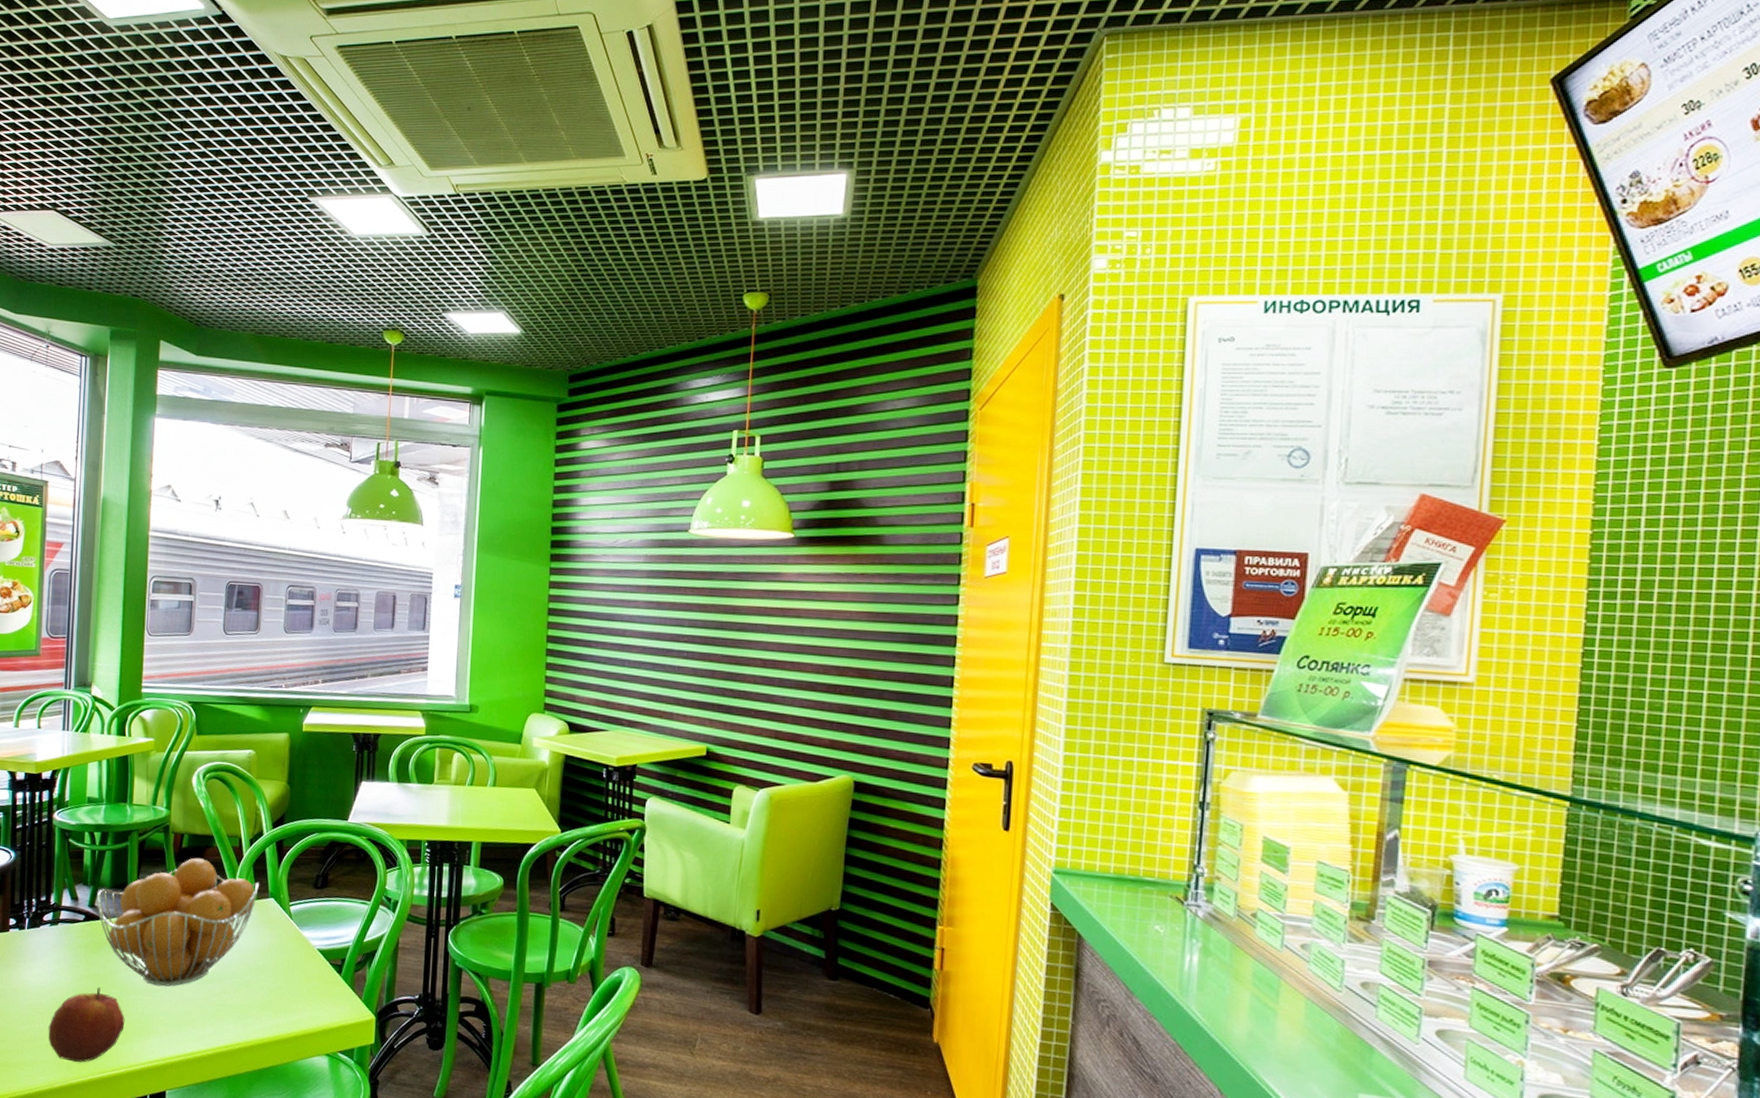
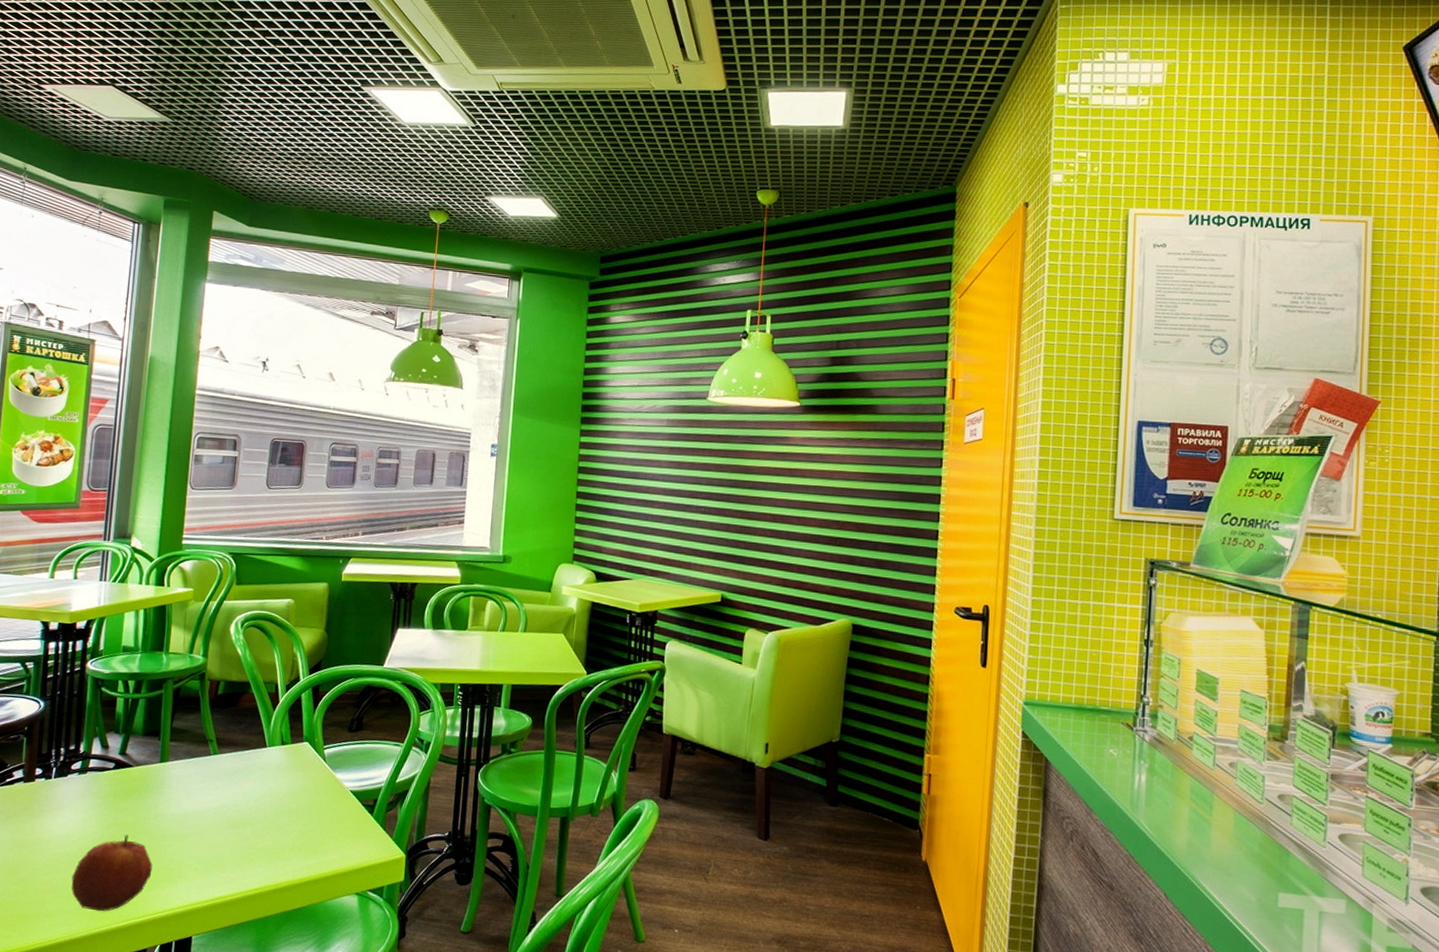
fruit basket: present [96,857,259,987] -> none [127,704,294,832]

